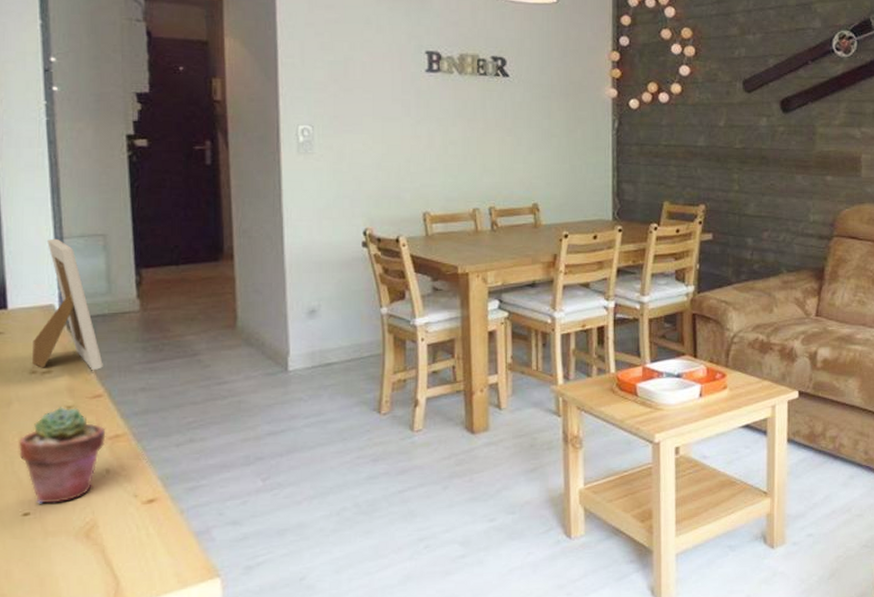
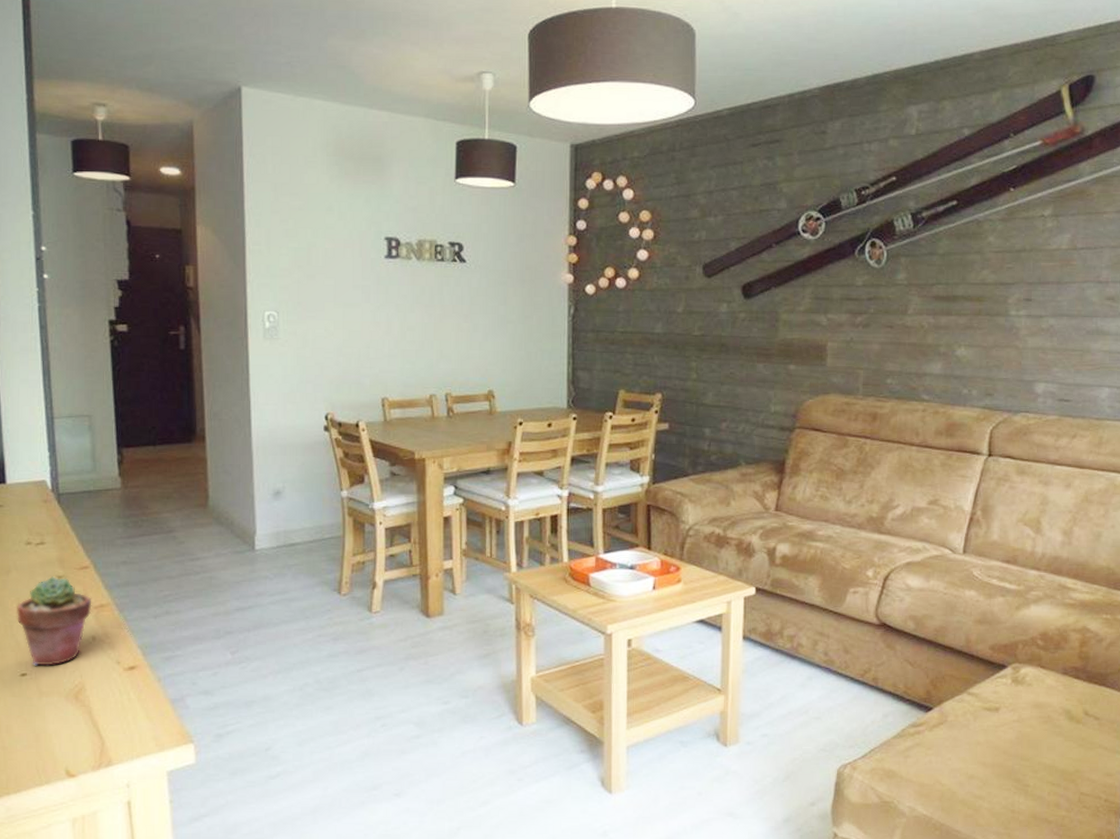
picture frame: present [32,238,103,371] -> none [28,418,89,544]

